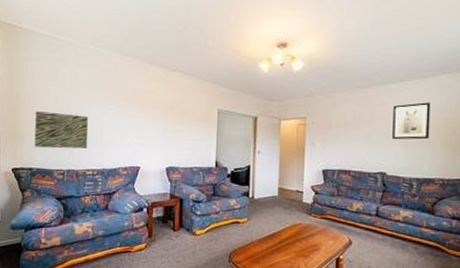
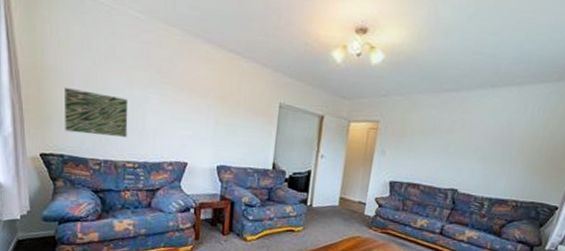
wall art: present [392,102,430,140] -> none [471,114,520,157]

